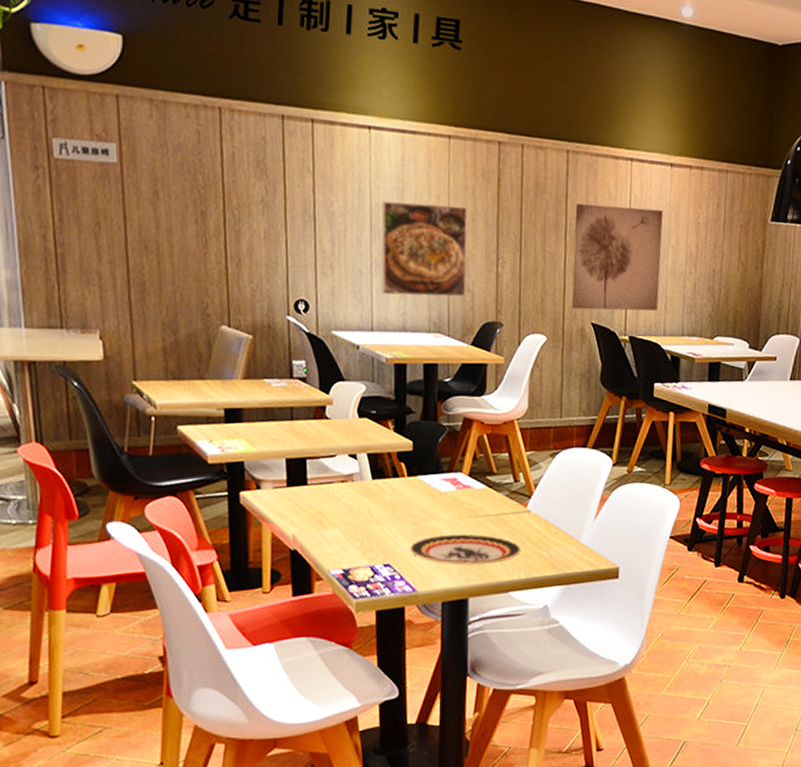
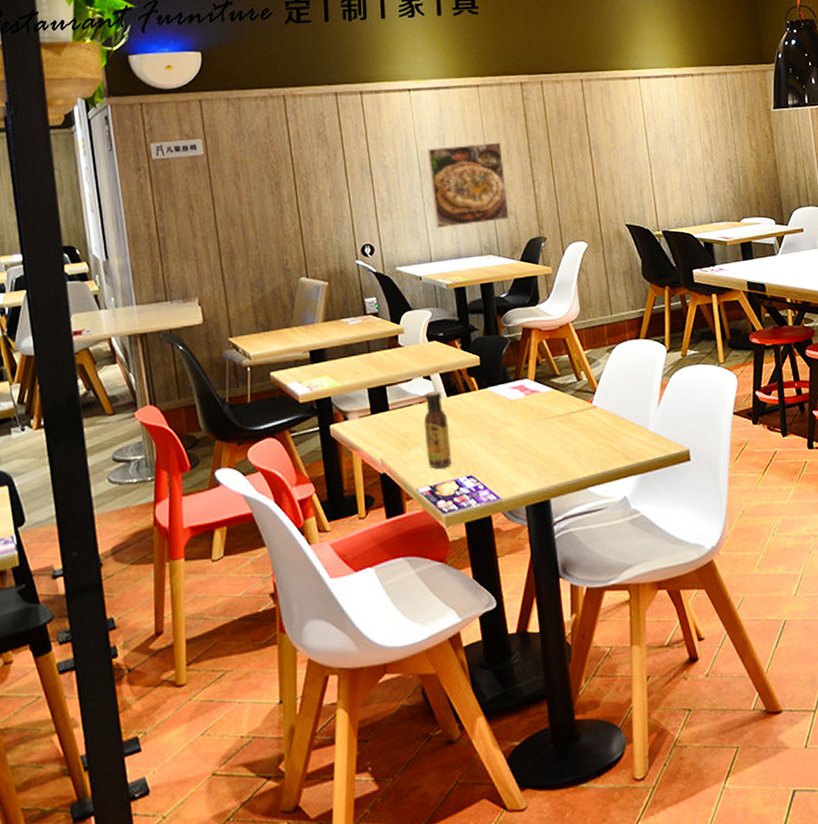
sauce bottle: none [343,471,371,553] -> present [423,390,452,469]
plate: present [410,534,522,565] -> none [489,435,594,469]
wall art: present [572,204,663,311] -> none [595,116,684,214]

